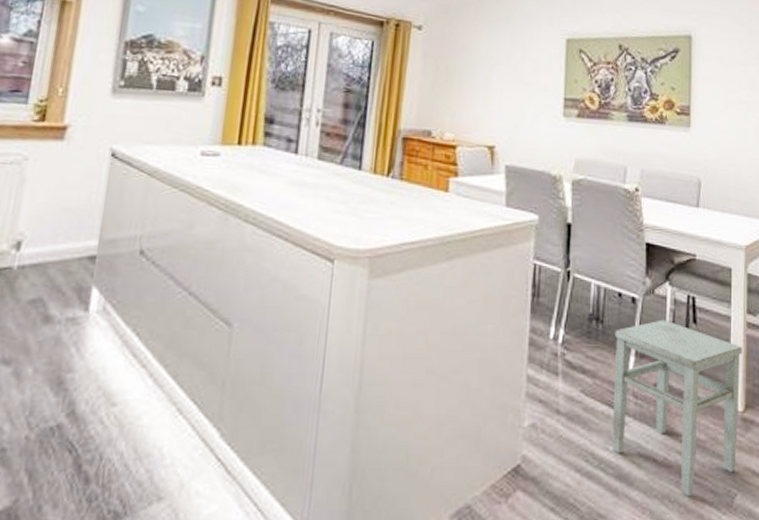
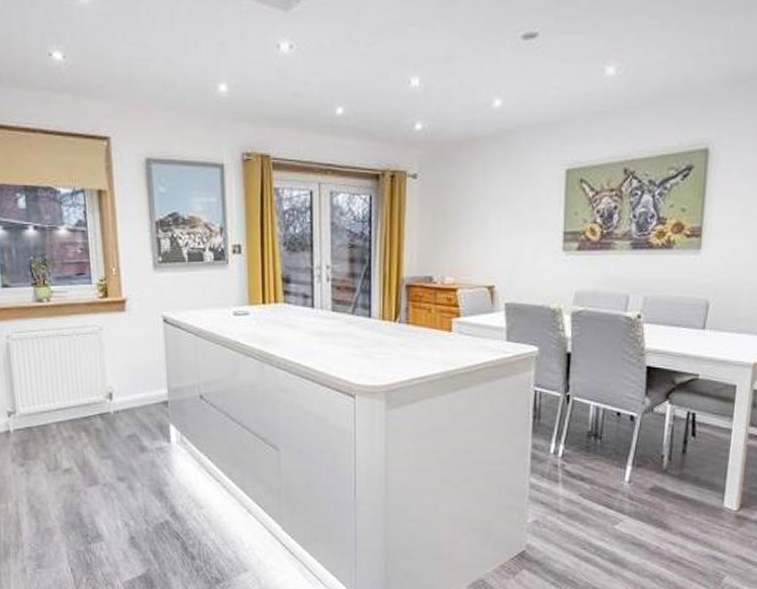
stool: present [612,319,742,495] -> none [608,434,742,576]

